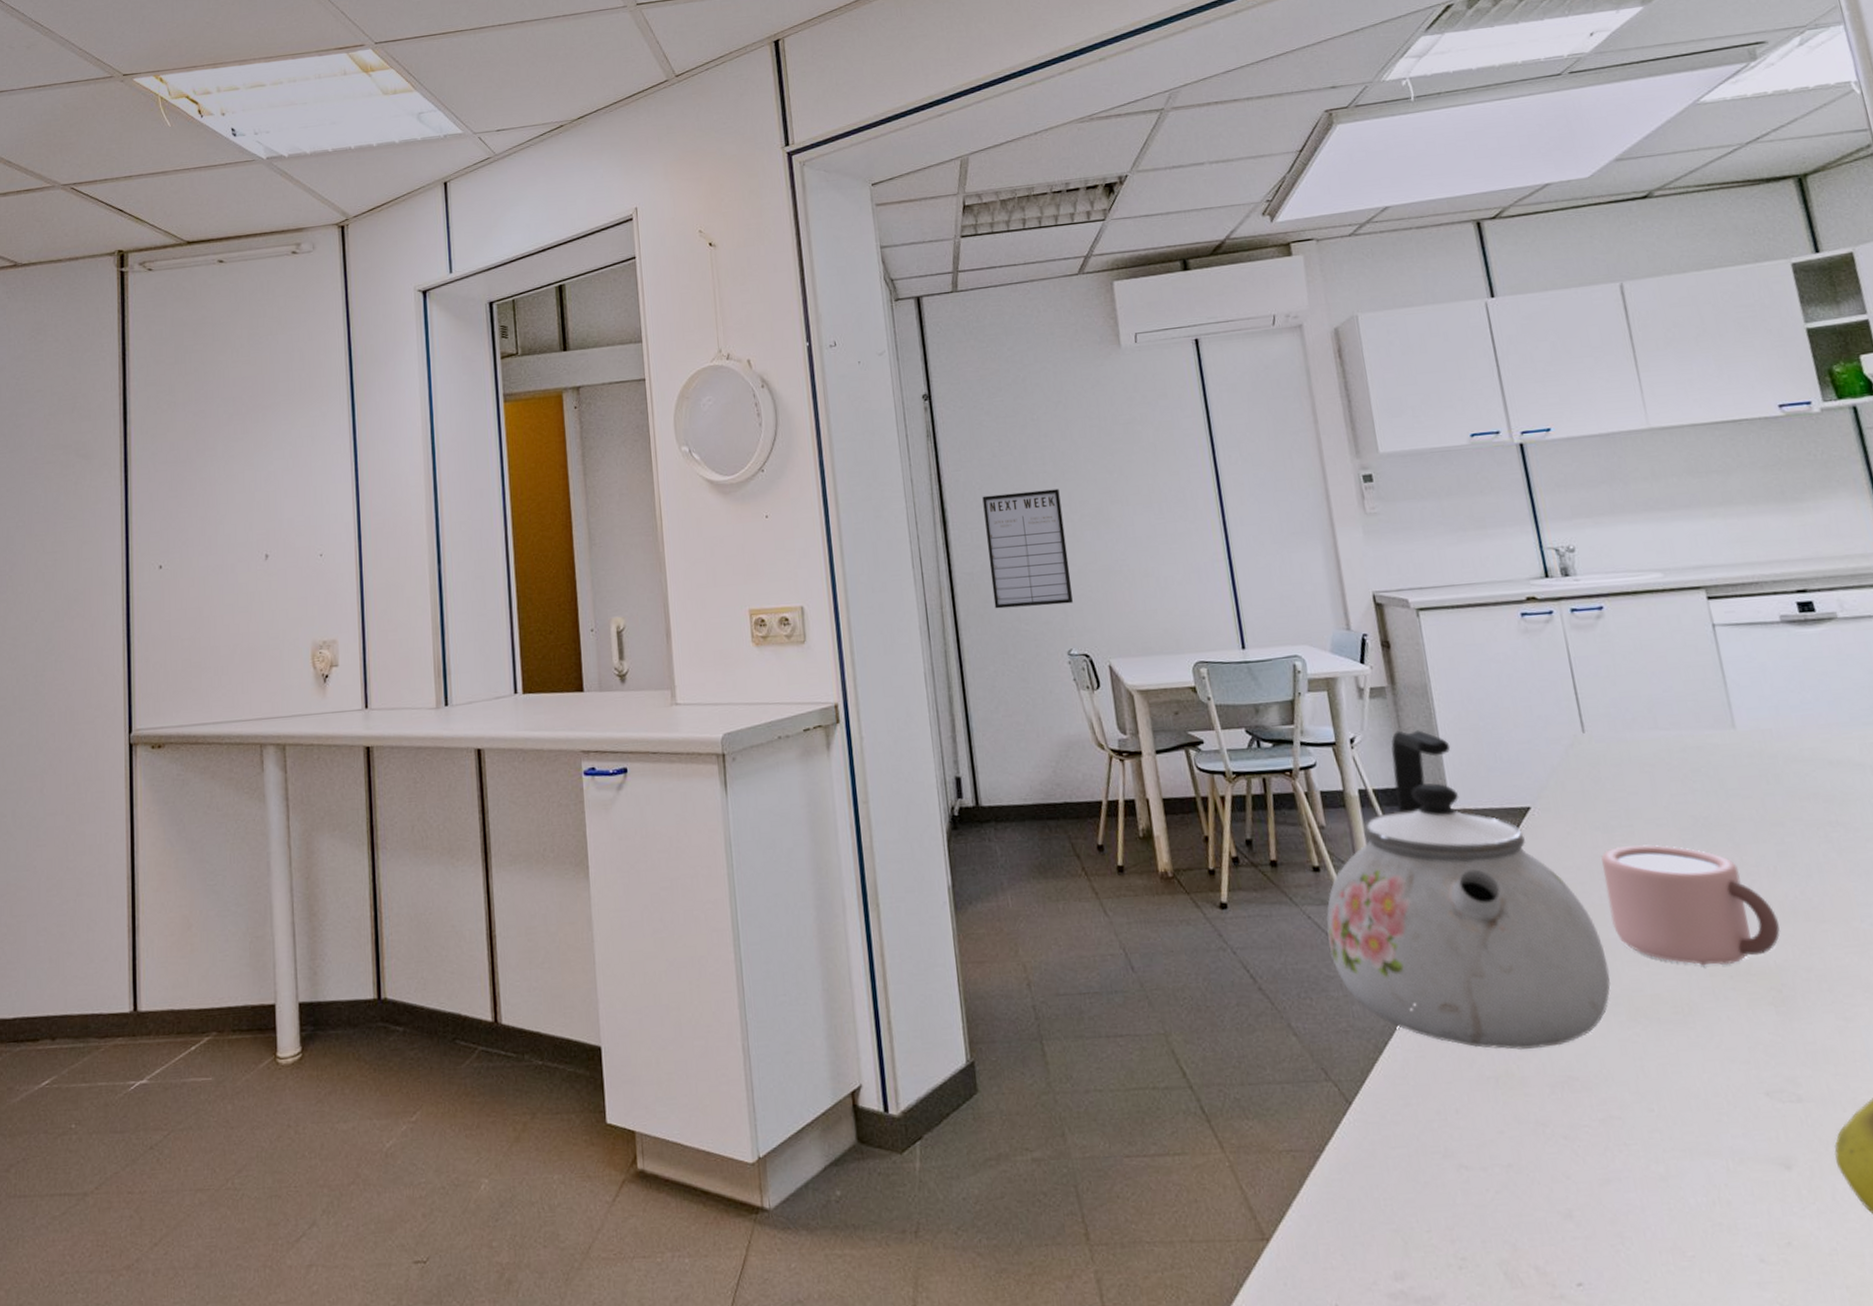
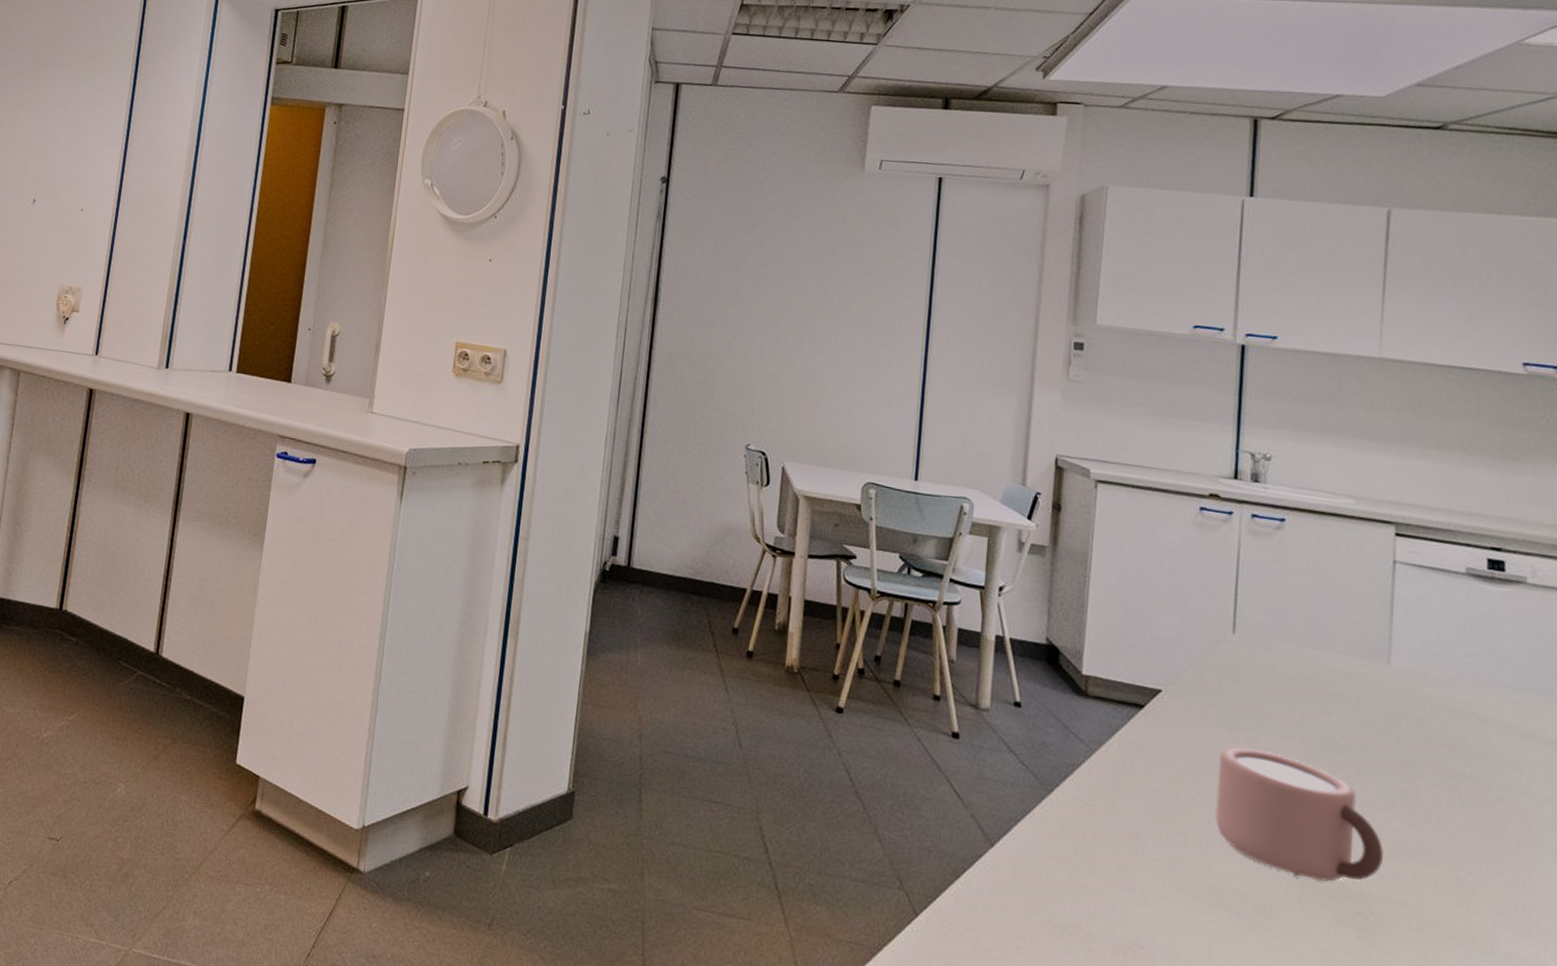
writing board: present [982,488,1073,609] -> none [686,284,772,402]
kettle: present [1326,730,1611,1051] -> none [931,589,1202,914]

